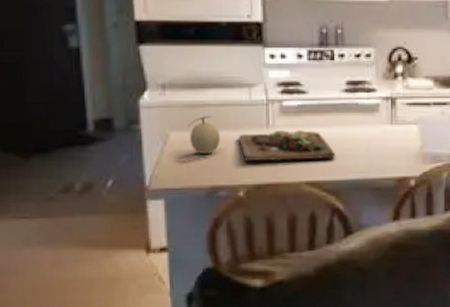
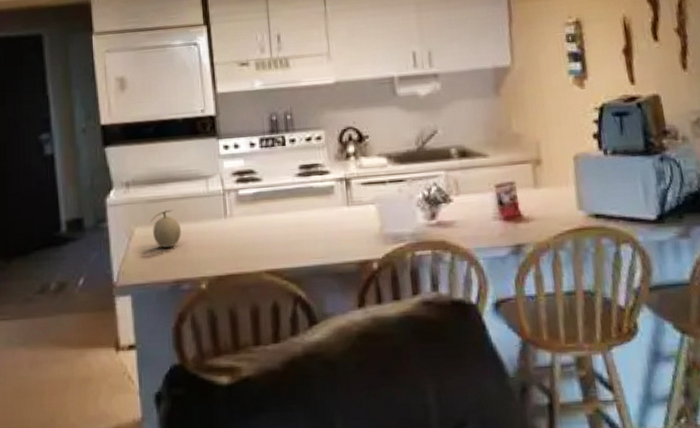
cutting board: present [238,129,336,162] -> none [198,217,295,253]

